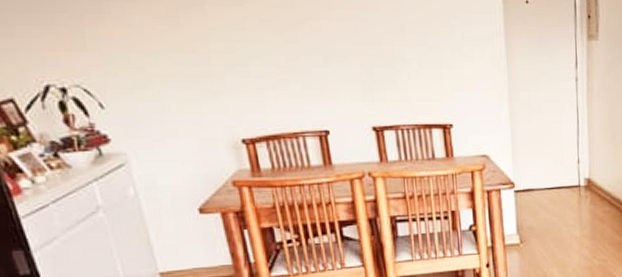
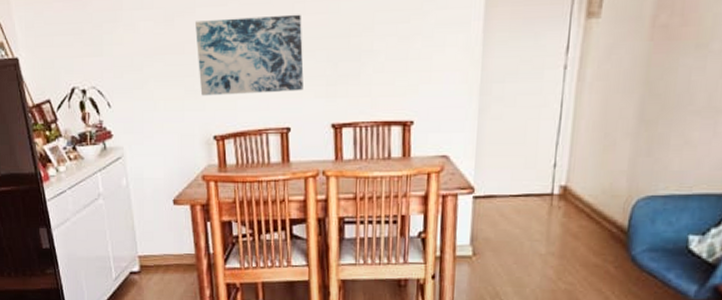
wall art: none [206,18,339,98] -> present [195,14,304,96]

